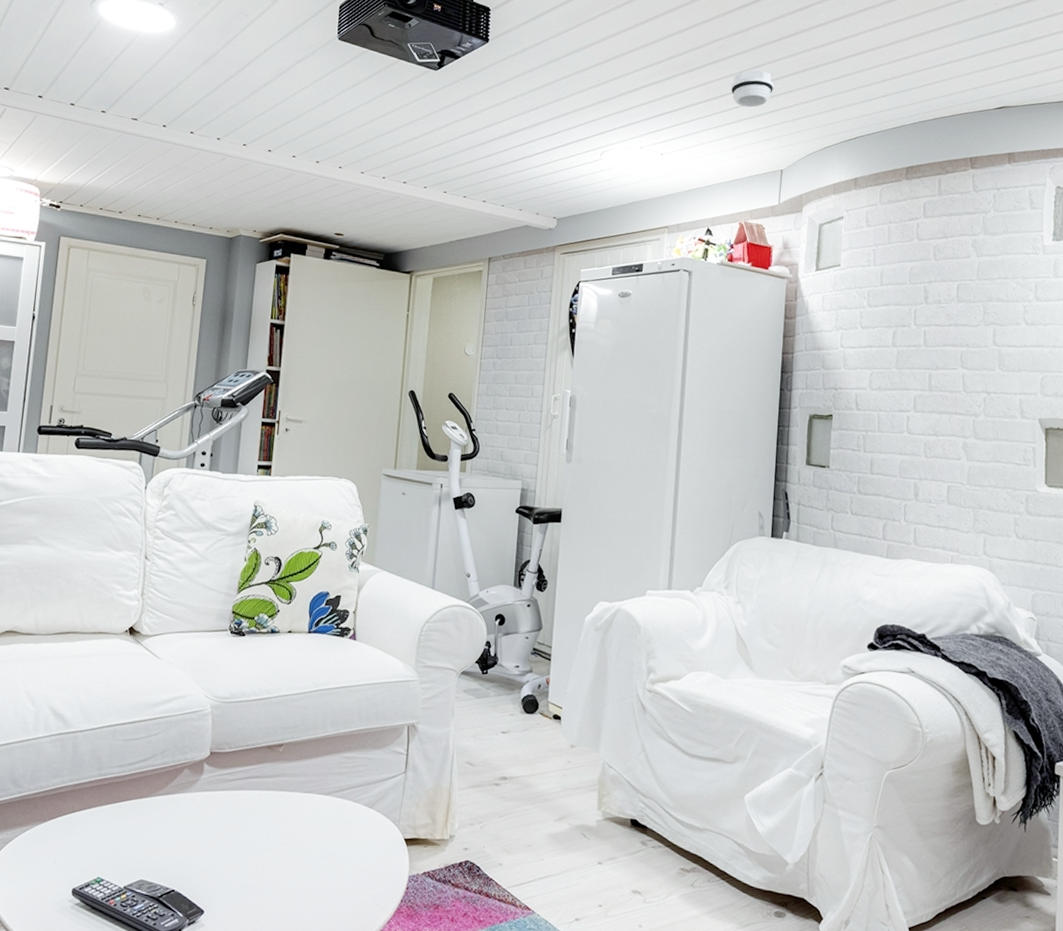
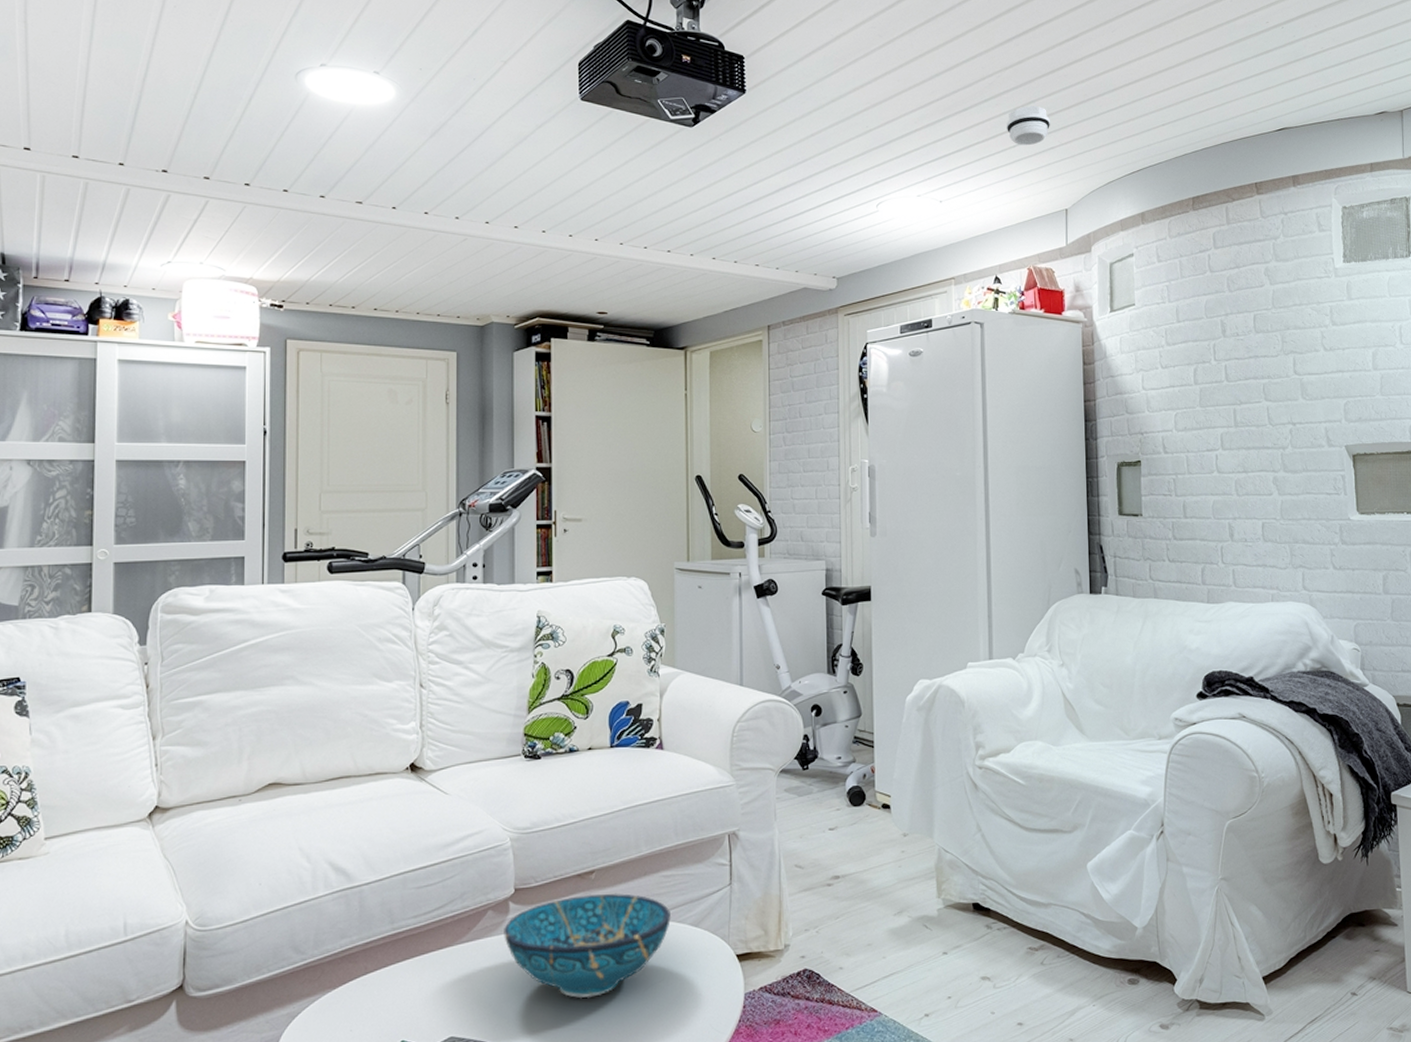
decorative bowl: none [196,765,348,861] -> present [504,893,671,999]

